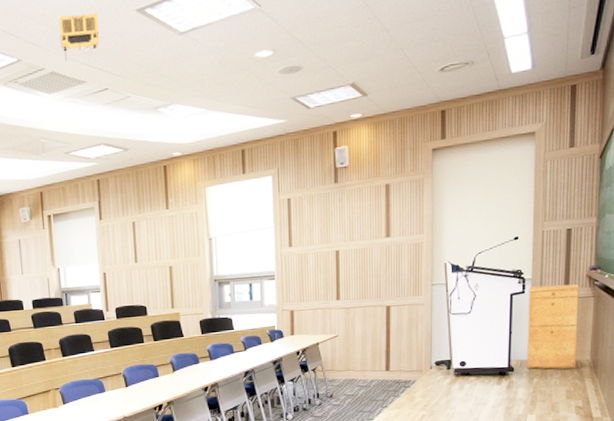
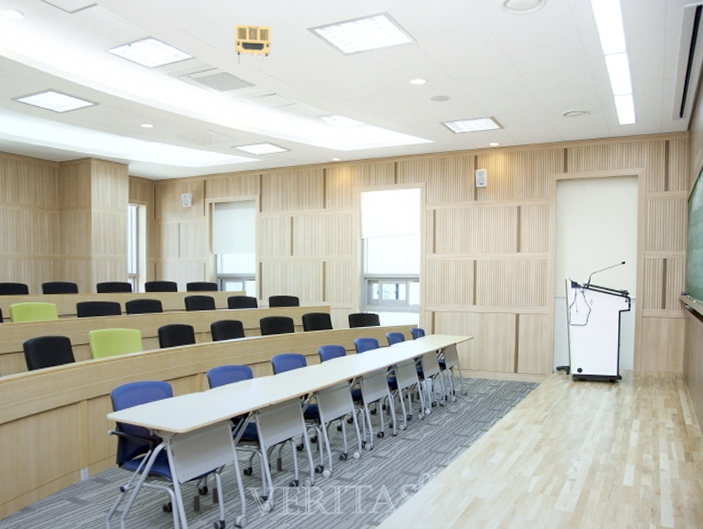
filing cabinet: present [527,284,580,370] -> none [632,305,674,380]

